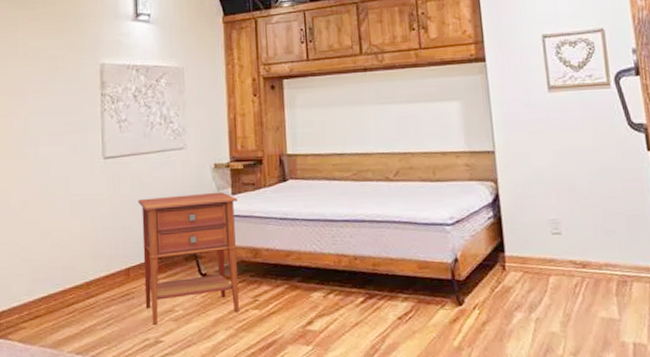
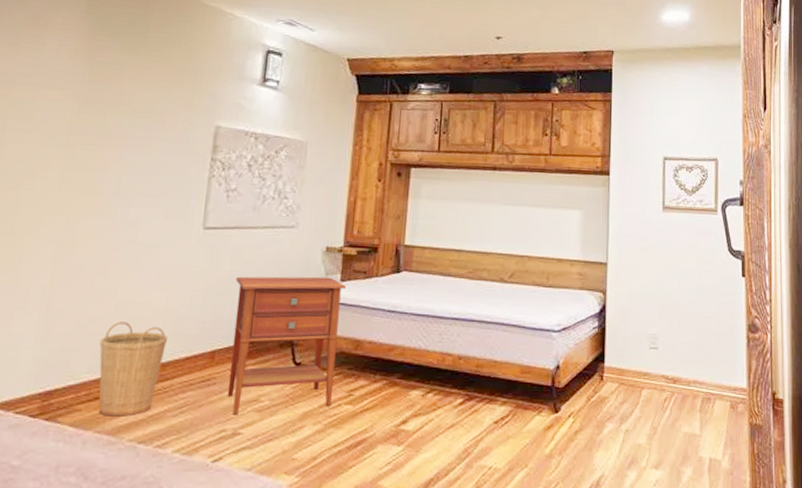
basket: none [32,248,88,332] -> present [99,322,169,417]

